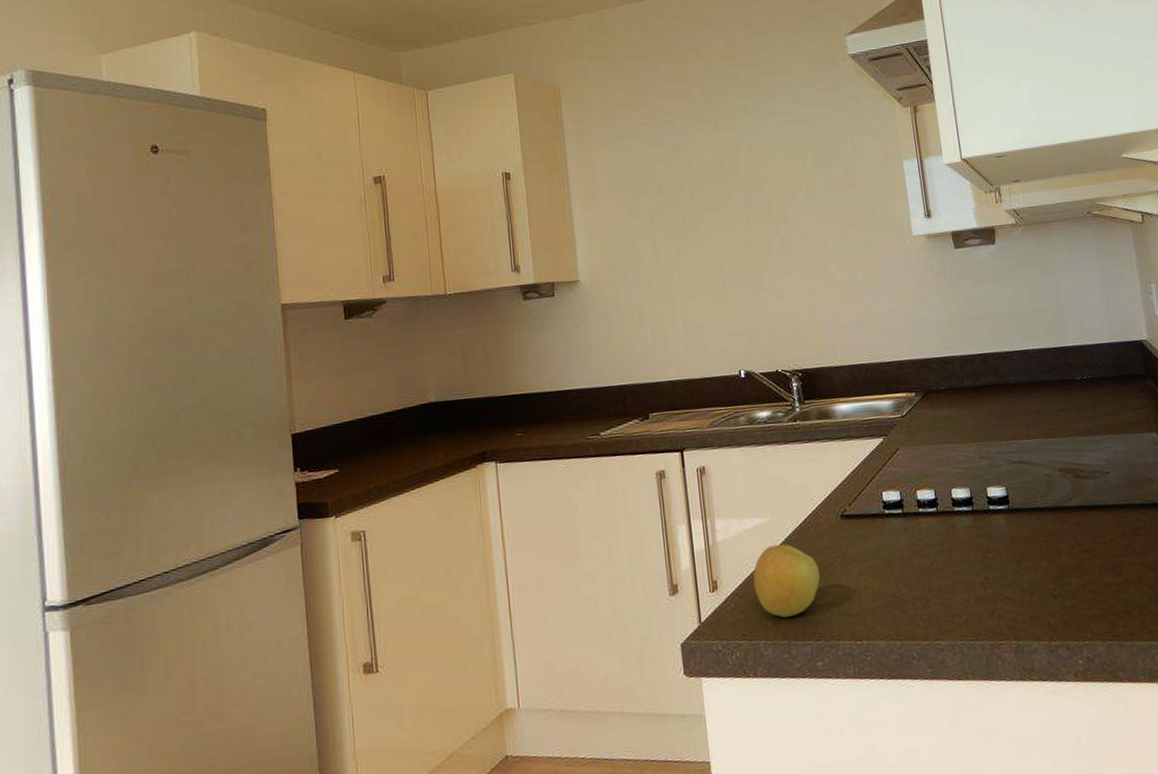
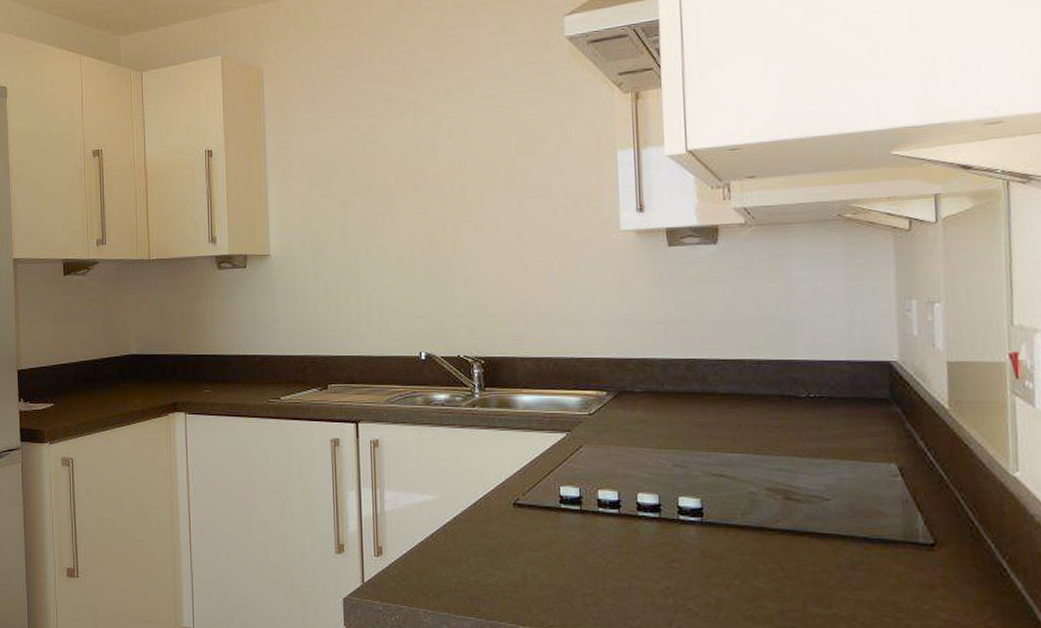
apple: present [753,544,821,618] -> none [418,521,487,591]

